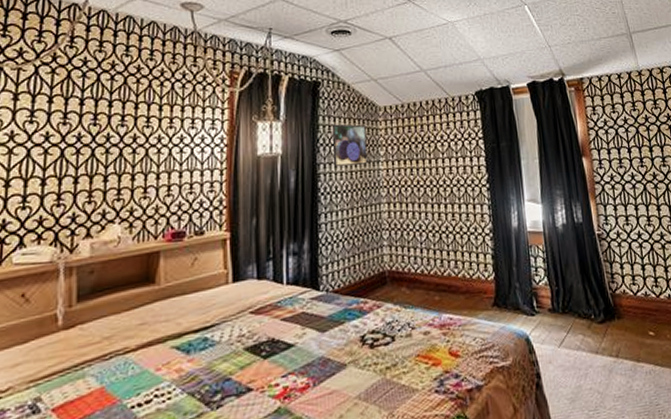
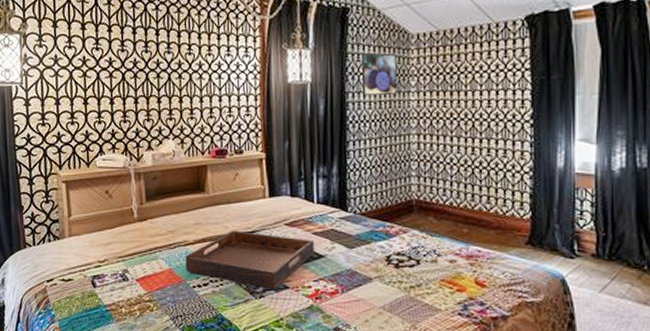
serving tray: none [123,326,283,395] -> present [185,230,314,289]

